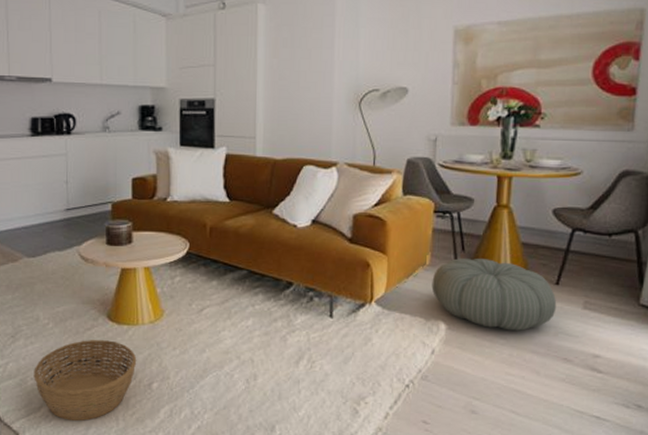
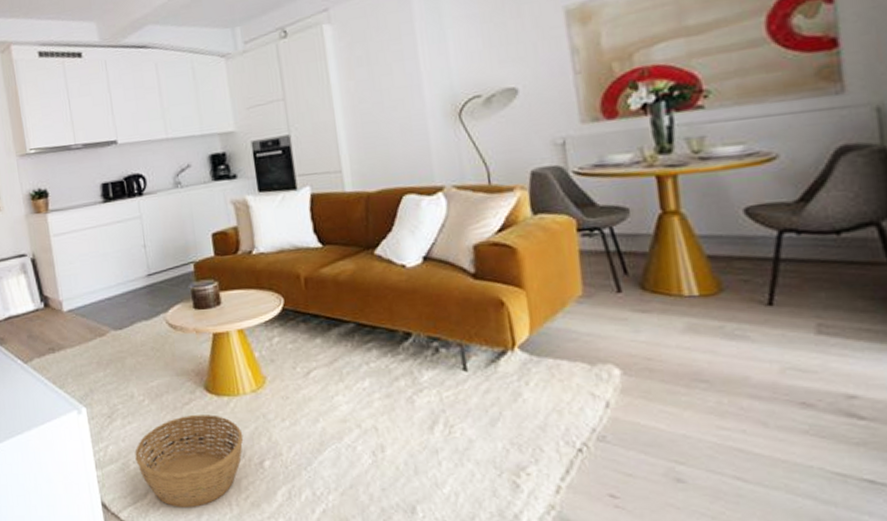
pouf: present [431,258,557,331] -> none [589,281,776,371]

